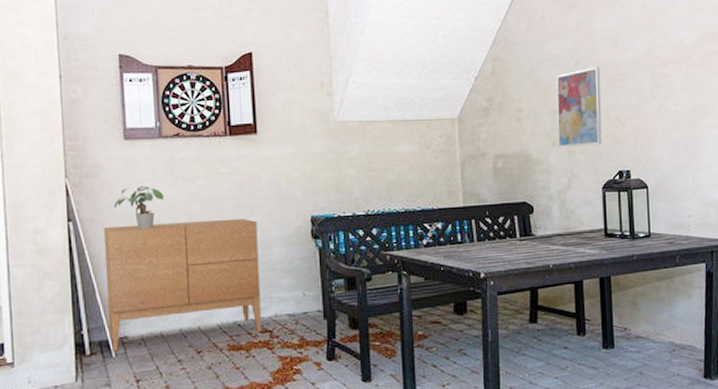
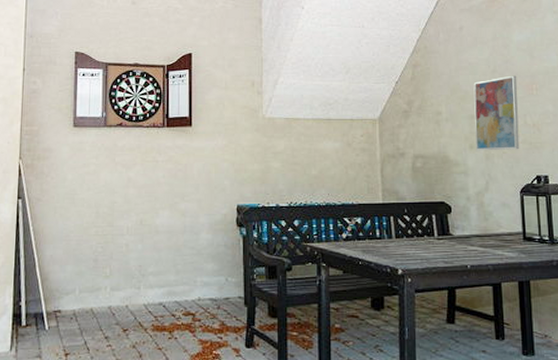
sideboard: present [103,218,262,352] -> none [44,204,187,324]
potted plant: present [113,186,164,230] -> none [59,170,104,210]

